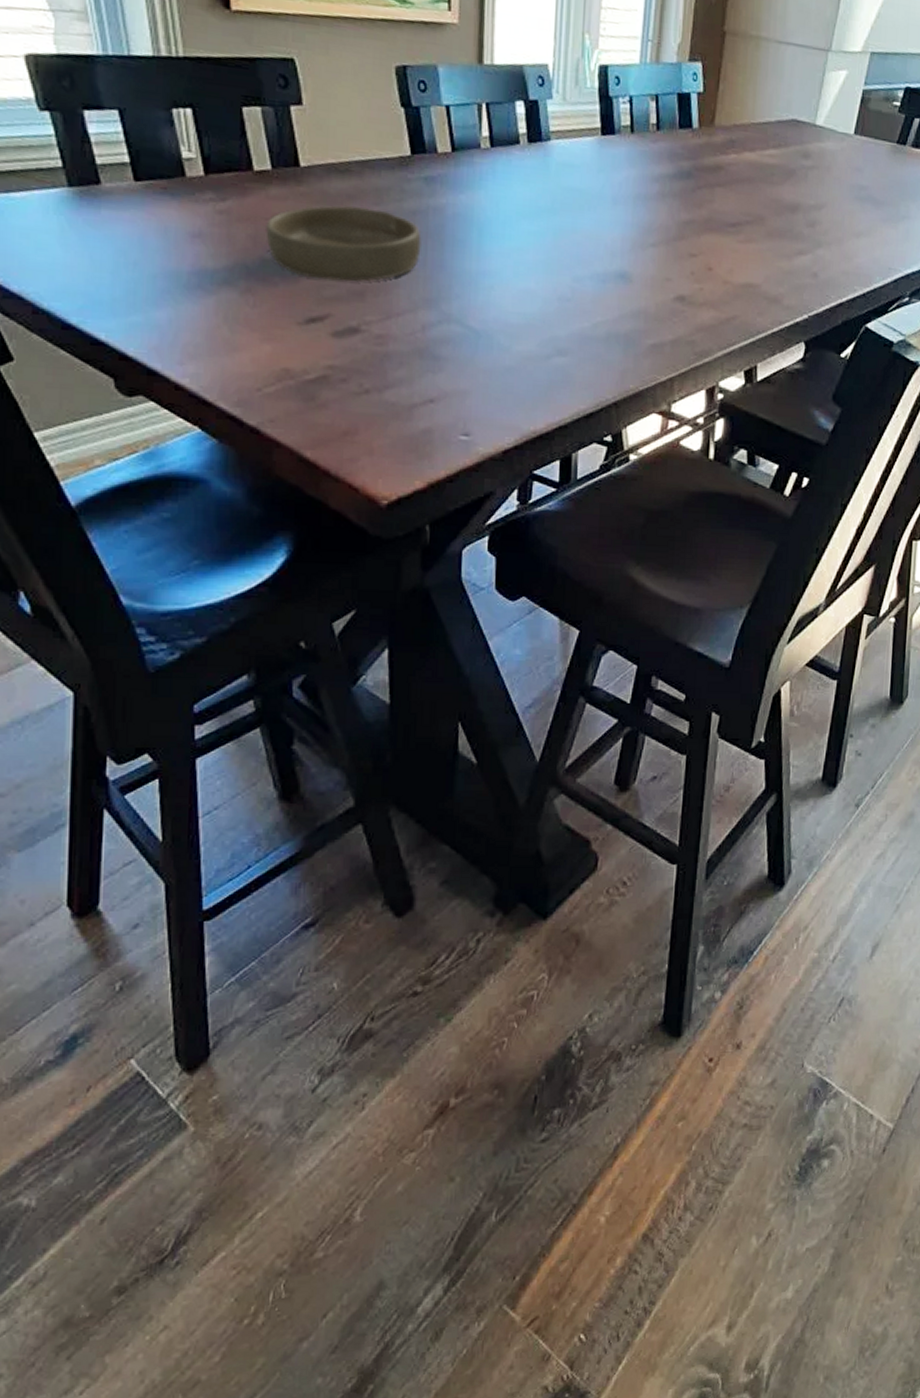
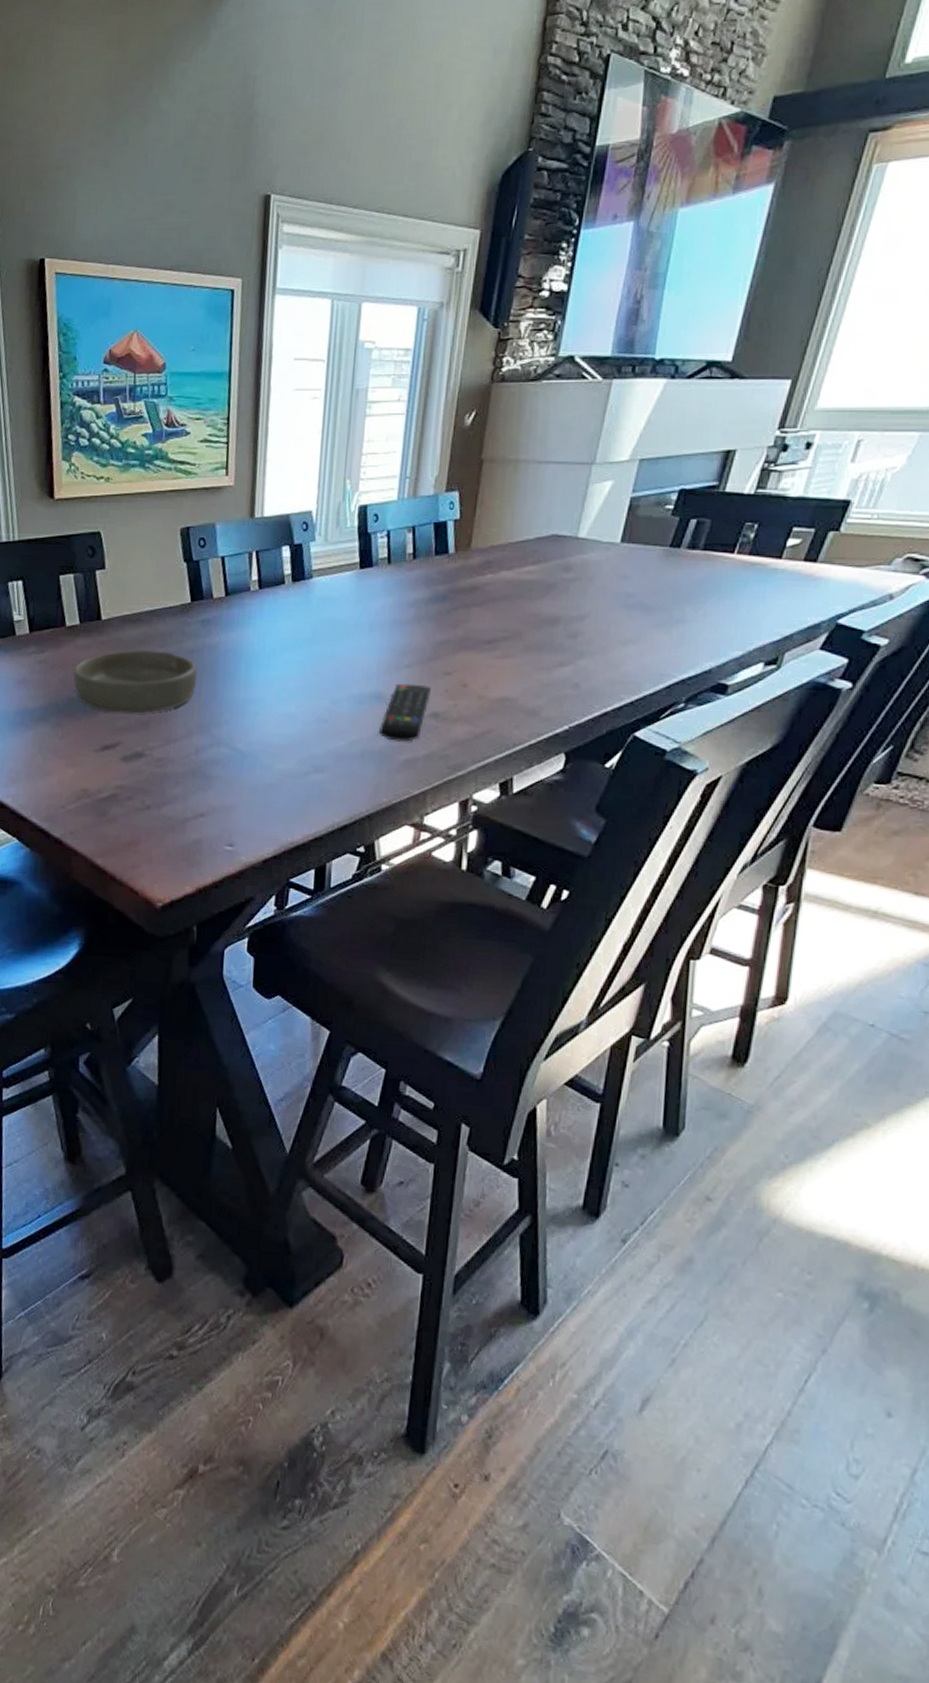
remote control: none [625,263,677,326] -> present [379,683,431,742]

